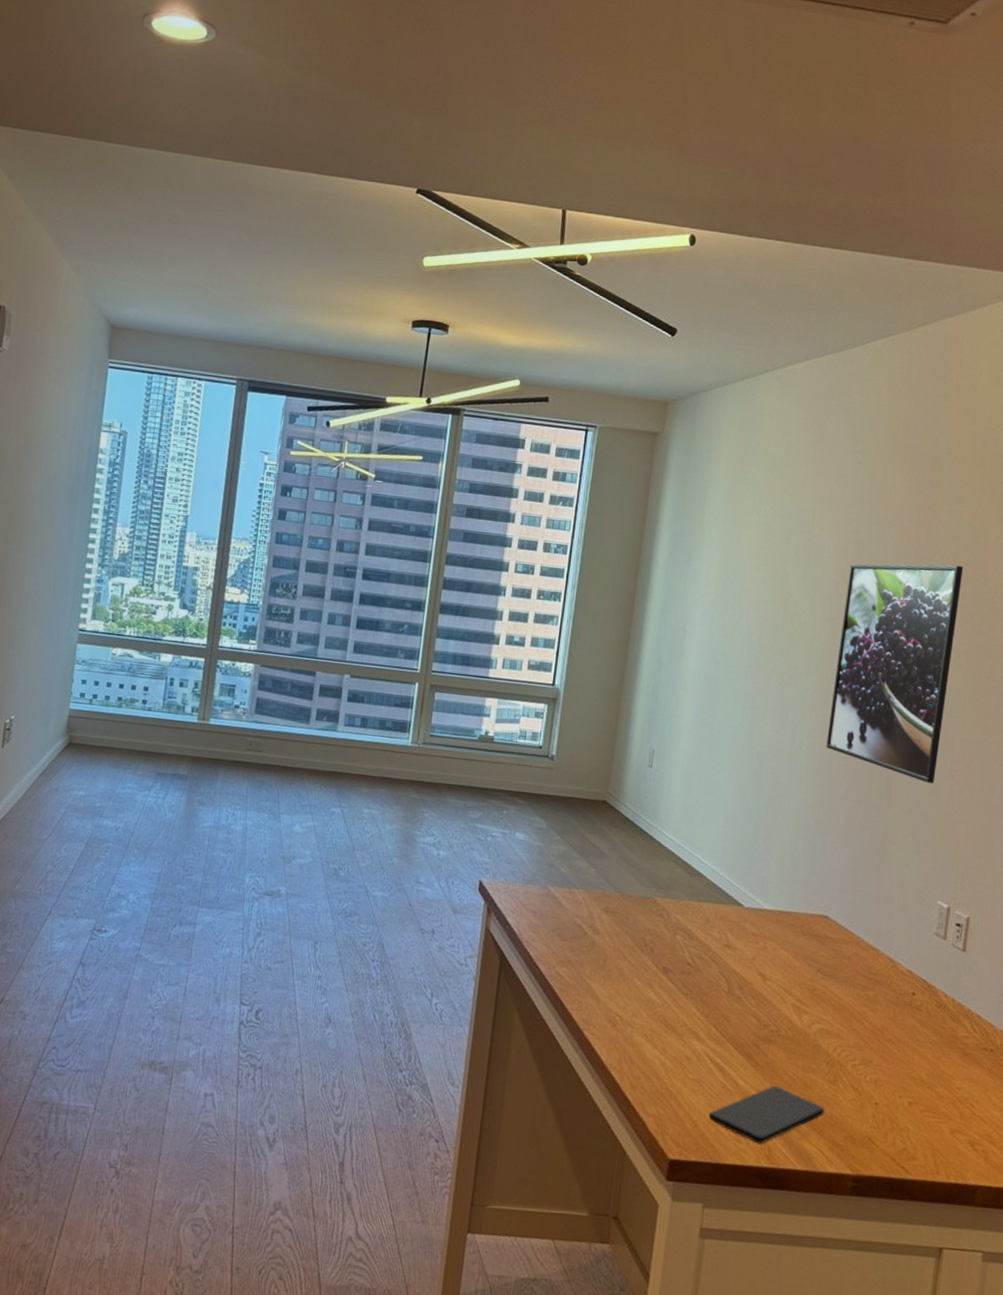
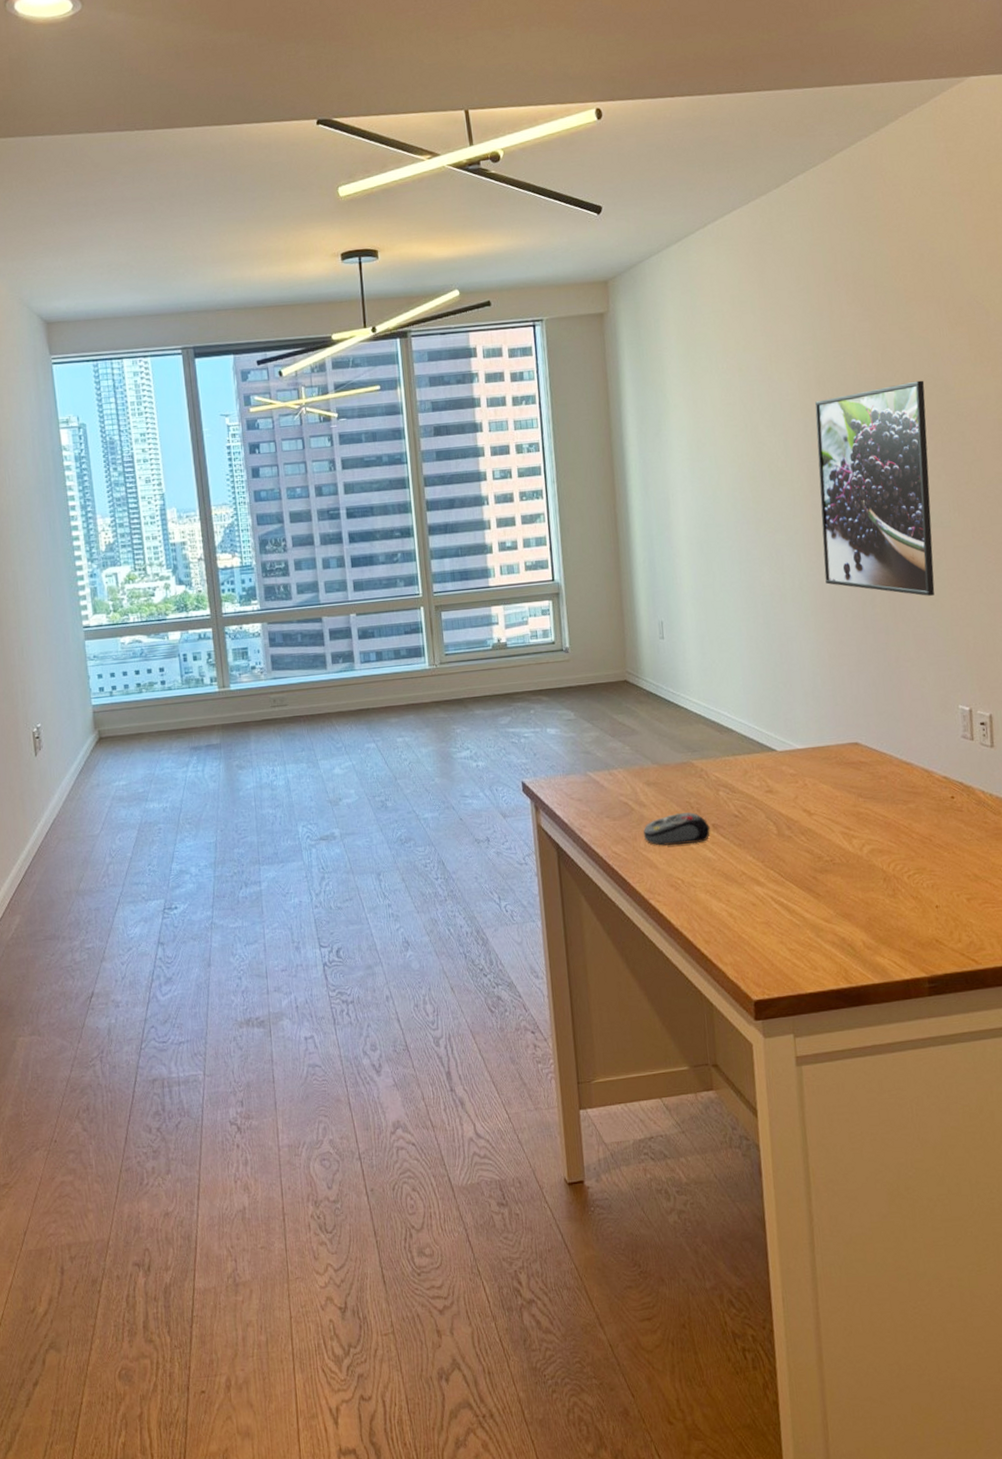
computer mouse: none [591,947,660,983] -> present [643,812,710,846]
smartphone: present [708,1086,824,1145] -> none [782,911,890,968]

